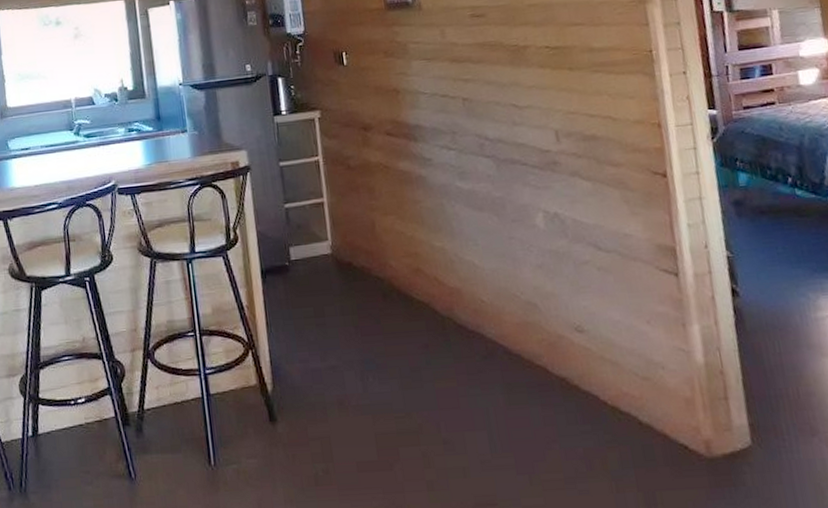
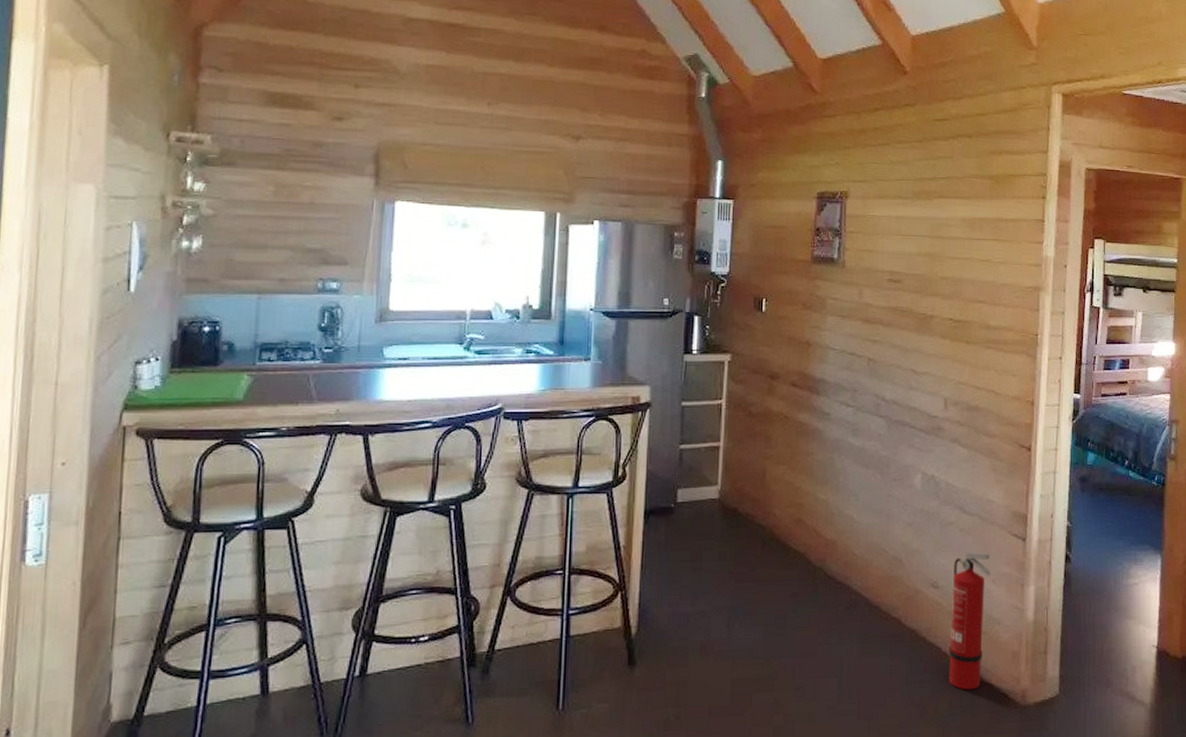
fire extinguisher: none [597,291,652,442] -> present [949,552,991,690]

